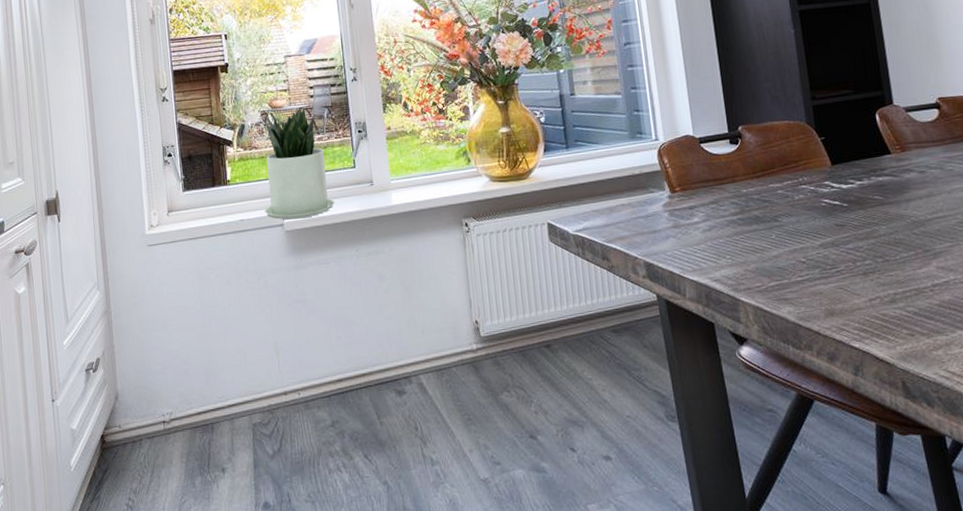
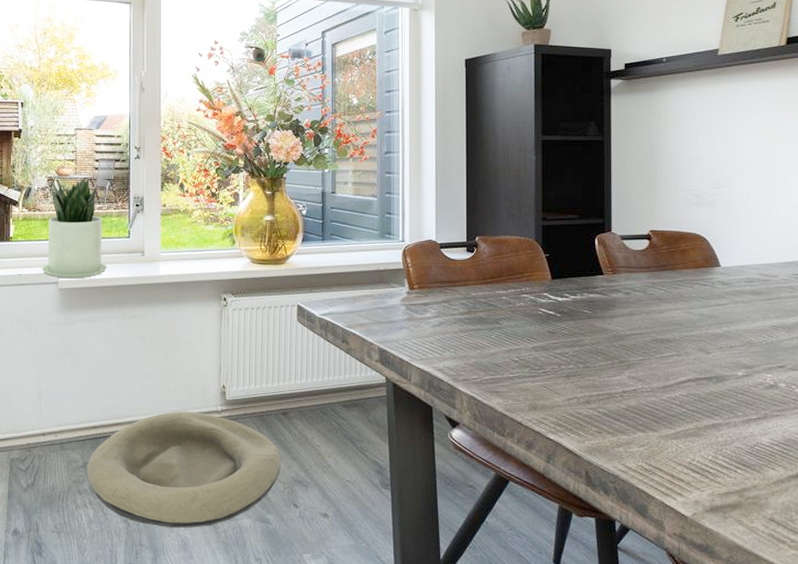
dog bed: none [335,353,551,487] -> present [86,411,280,529]

